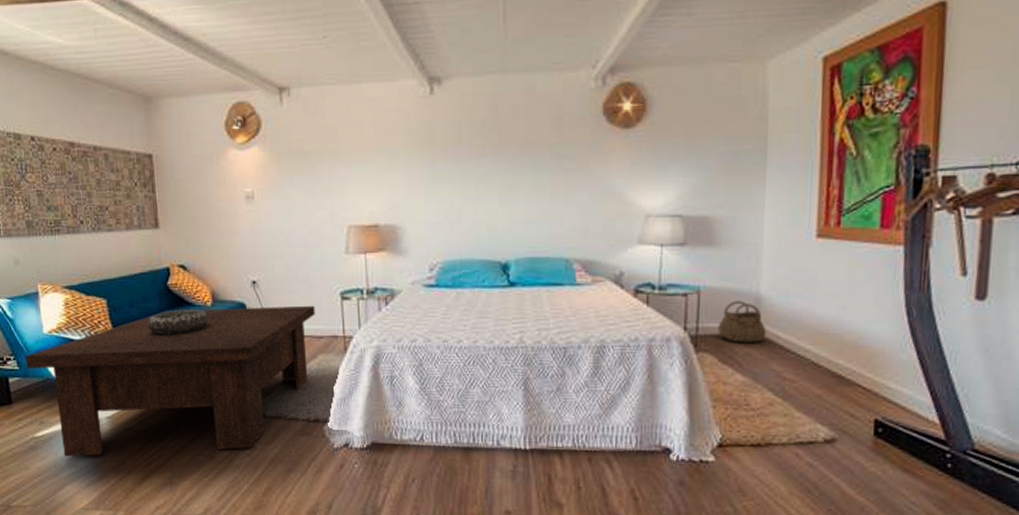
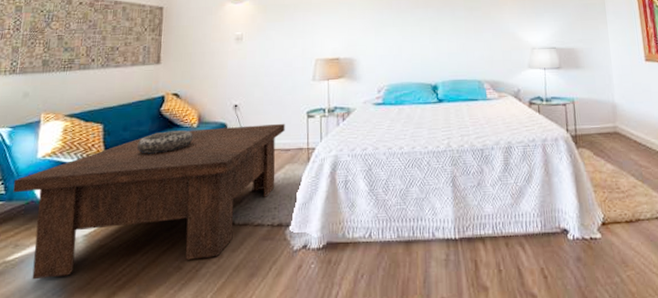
basket: present [717,301,767,342] -> none [589,108,624,139]

